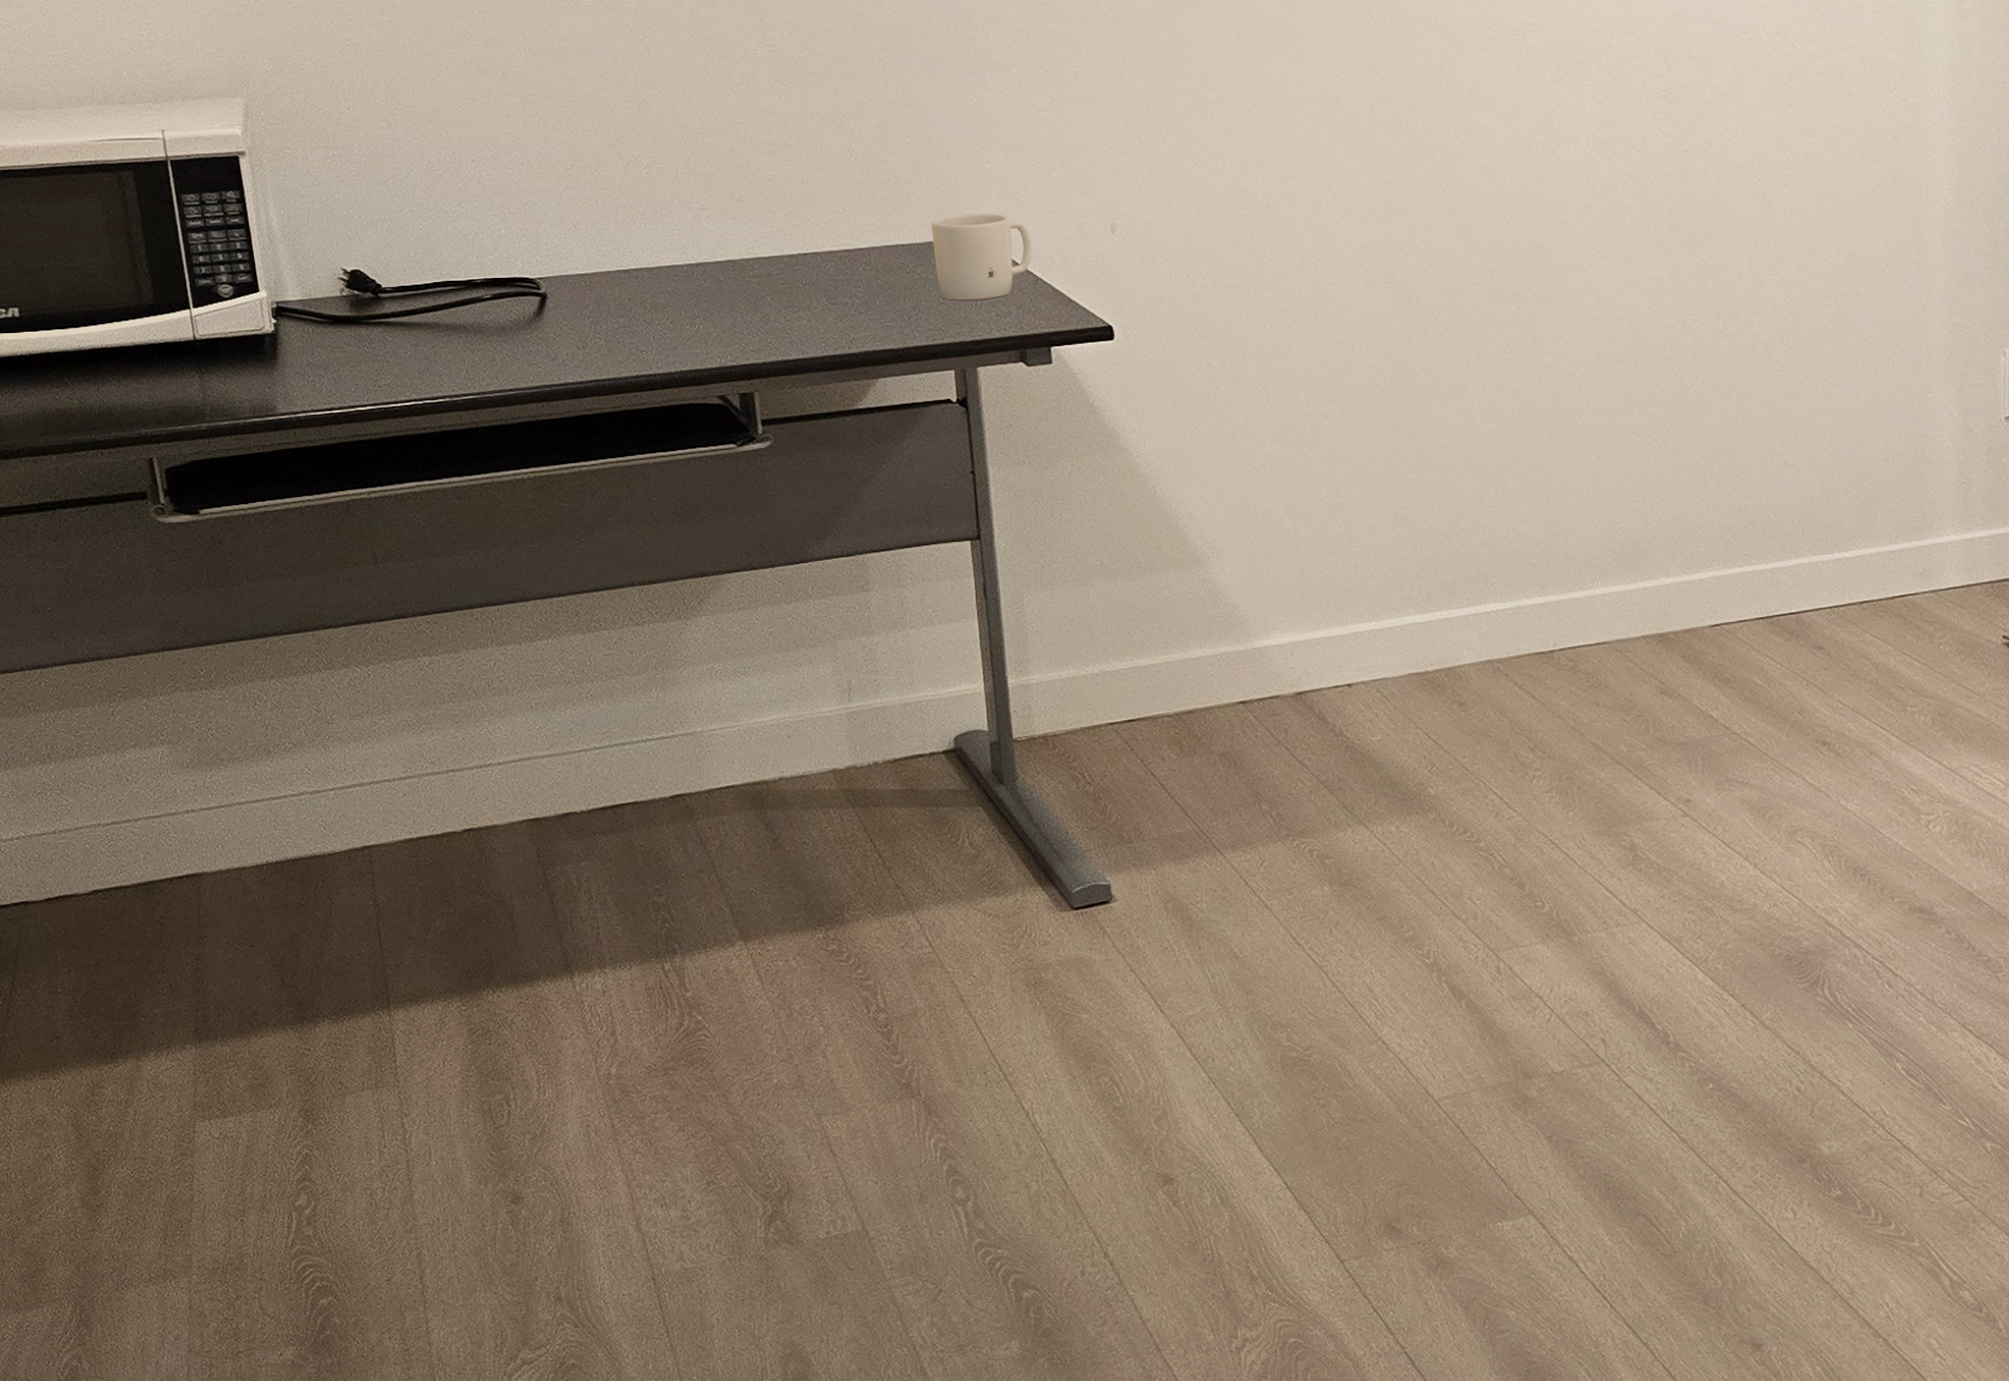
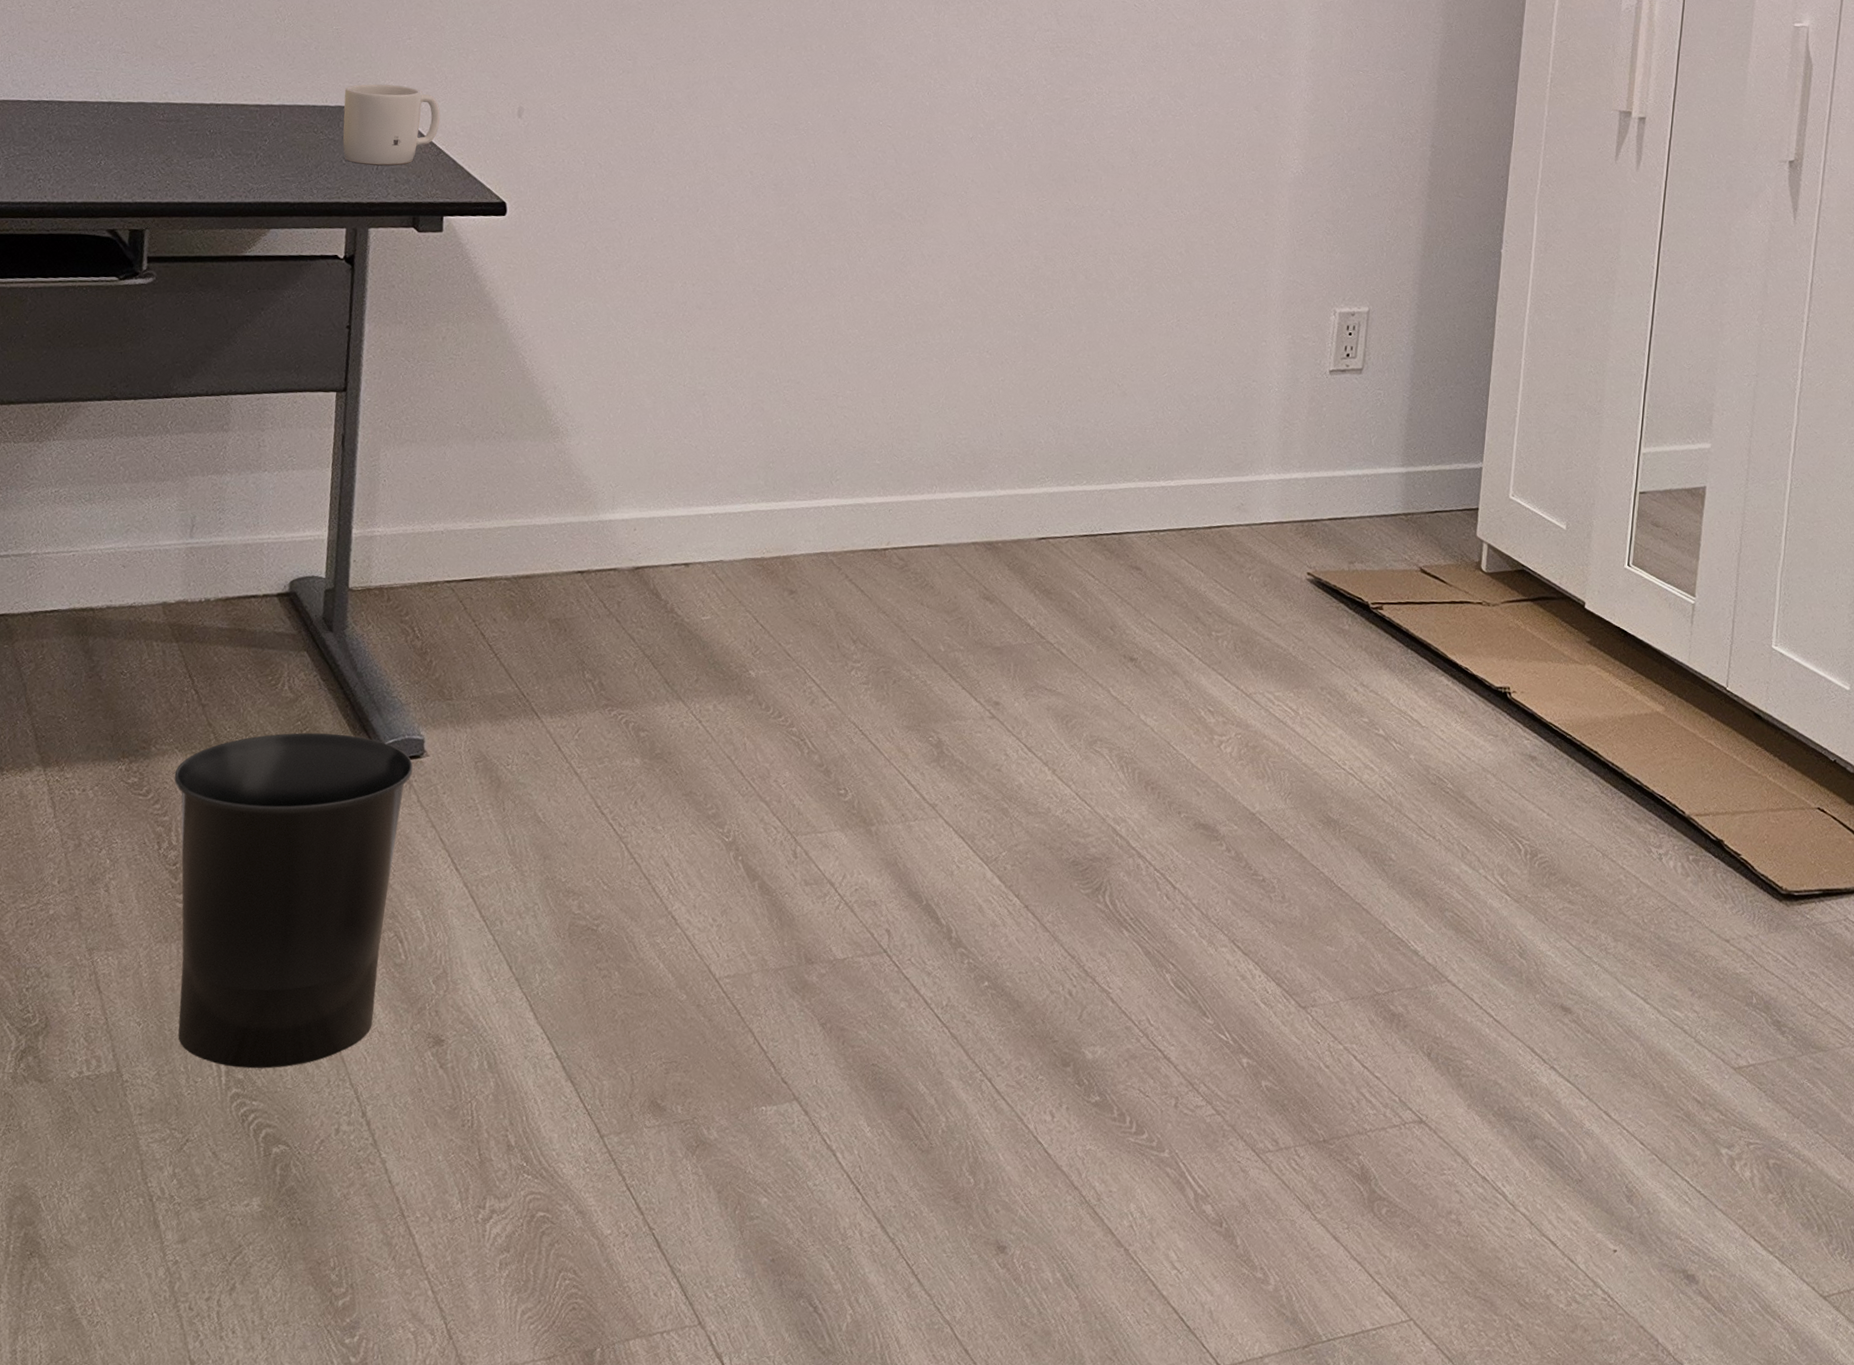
waste bin: none [871,886,1103,1218] -> present [174,732,413,1069]

